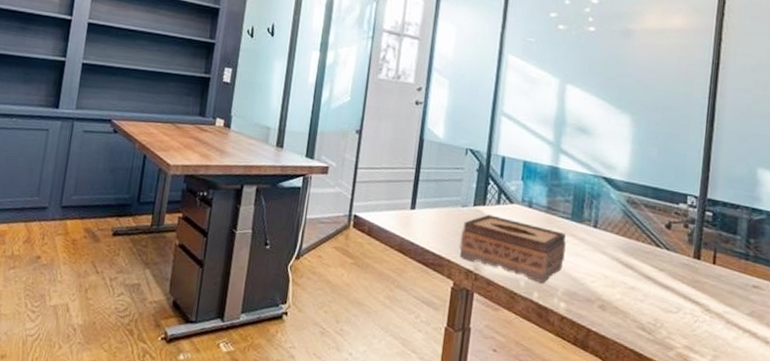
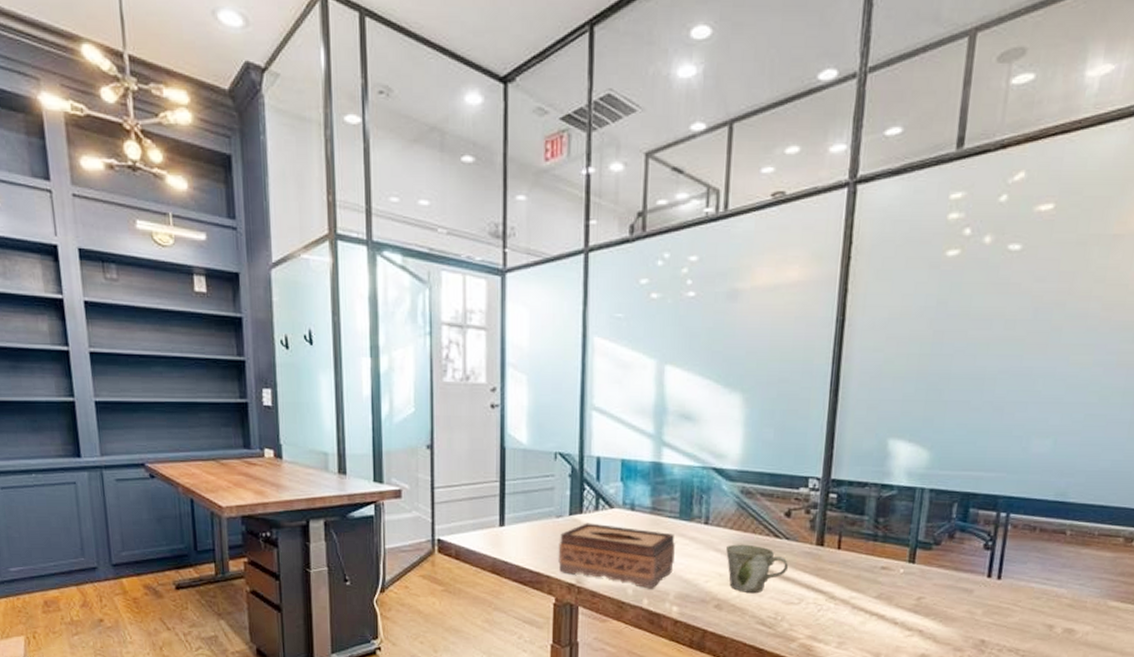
mug: none [612,248,669,299] -> present [726,544,789,594]

